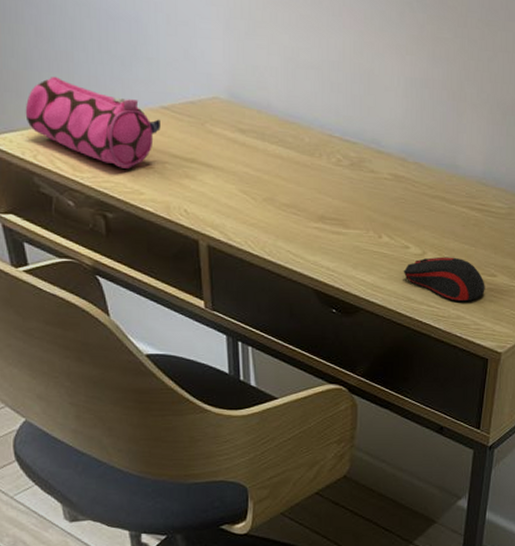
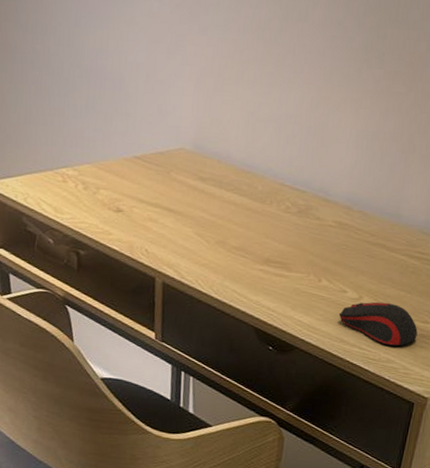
pencil case: present [25,77,161,169] -> none [21,130,132,212]

